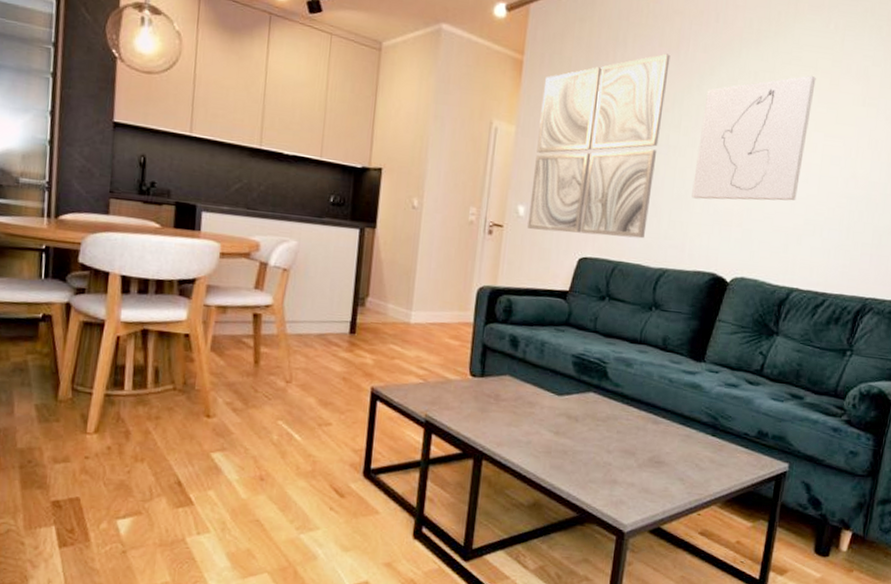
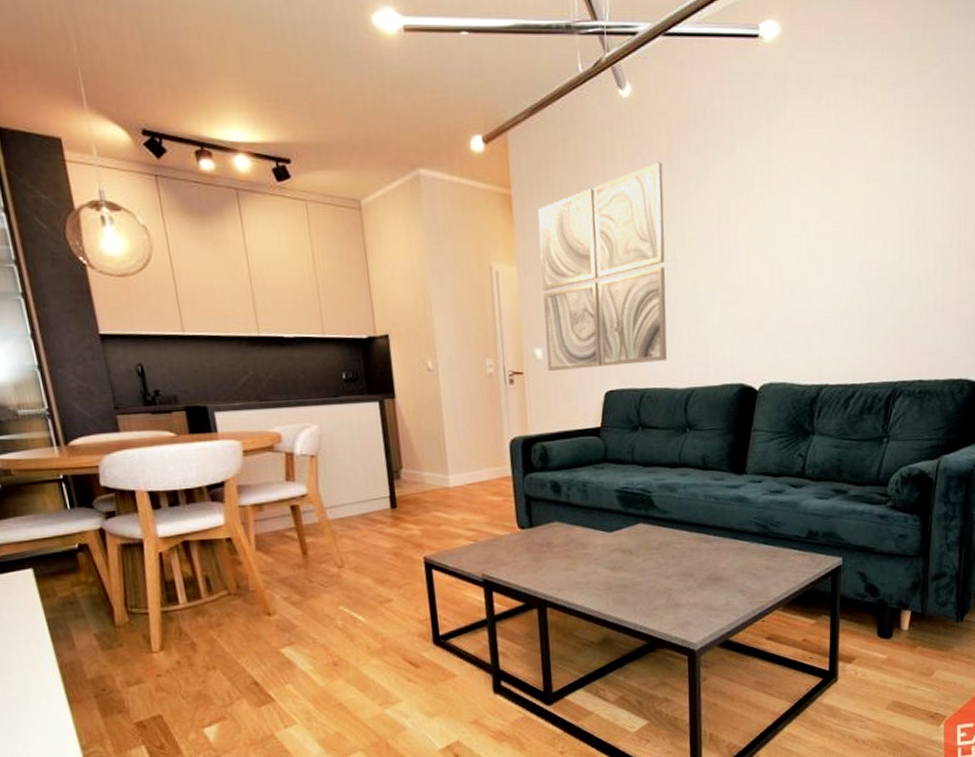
wall art: present [691,75,816,201] -> none [706,159,816,311]

